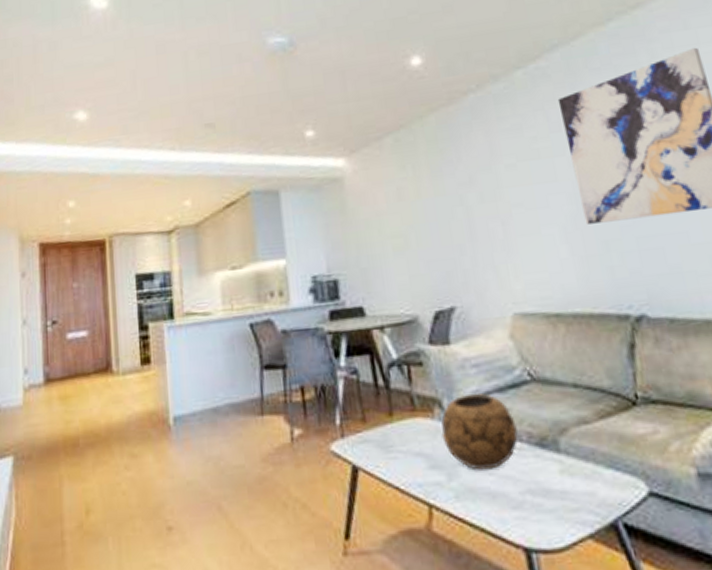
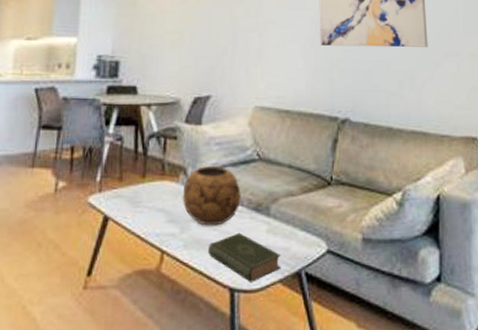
book: none [486,476,589,539] -> present [207,232,281,282]

